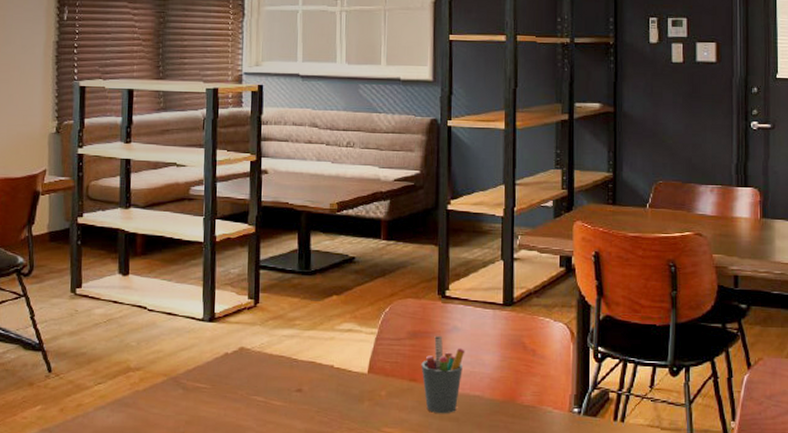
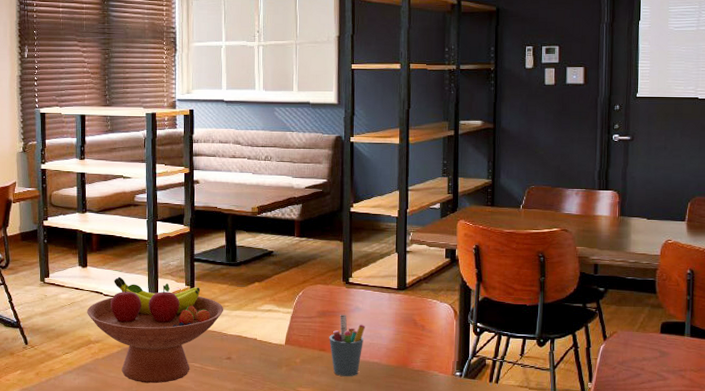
fruit bowl: none [126,287,295,423] -> present [87,276,224,384]

